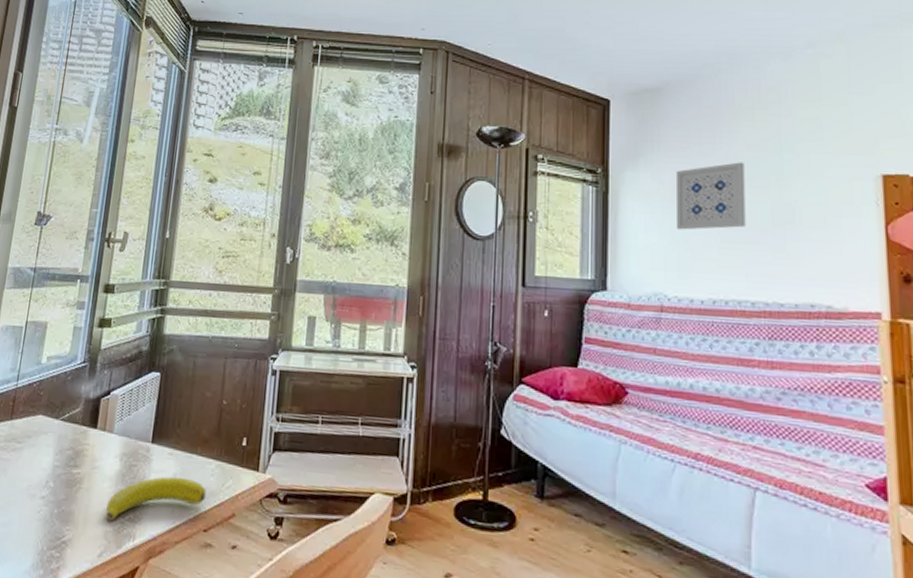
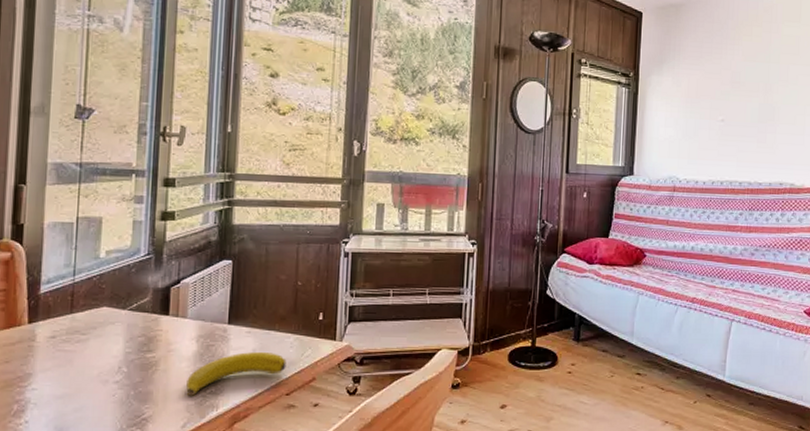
wall art: present [675,162,746,230] -> none [688,70,742,126]

